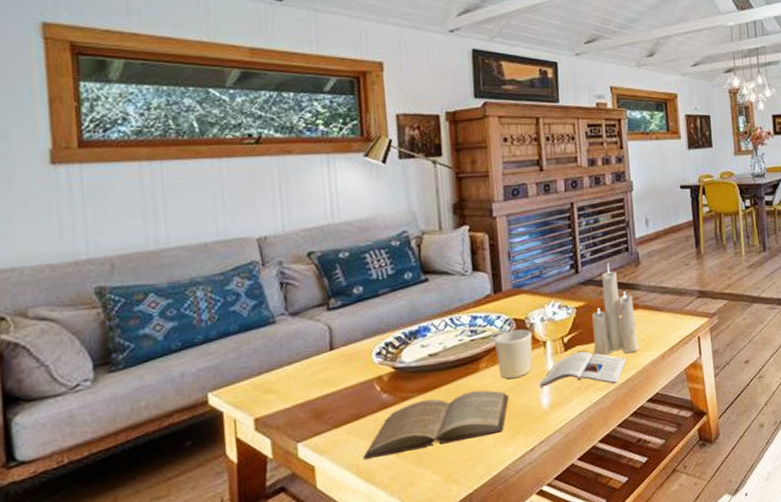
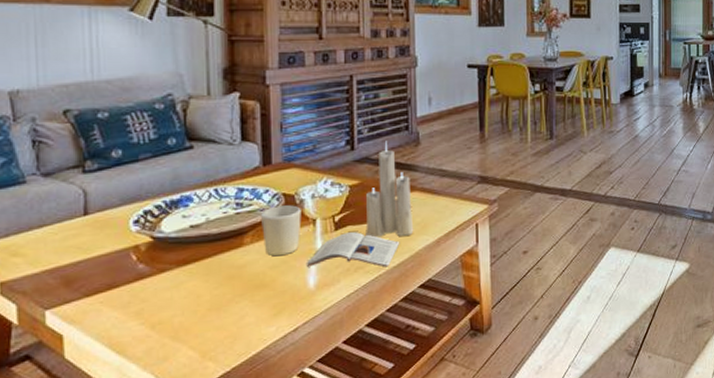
book: present [362,390,509,460] -> none [114,266,274,331]

